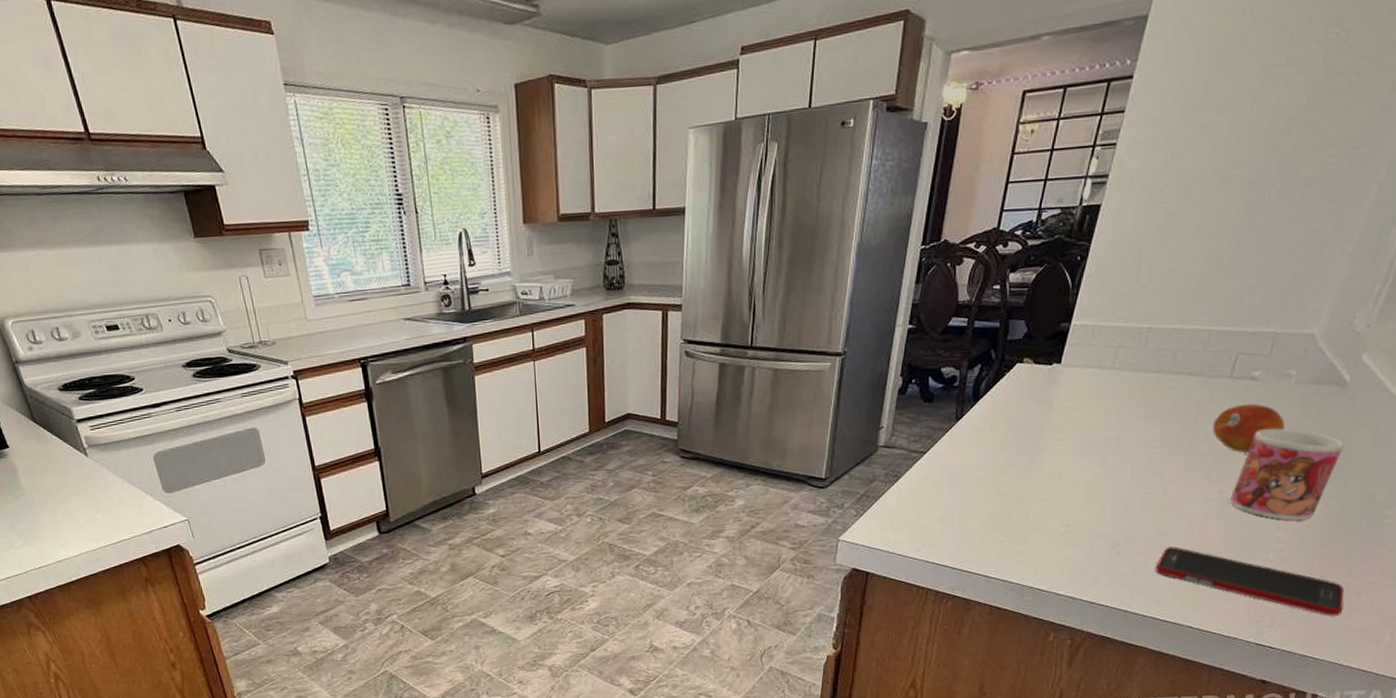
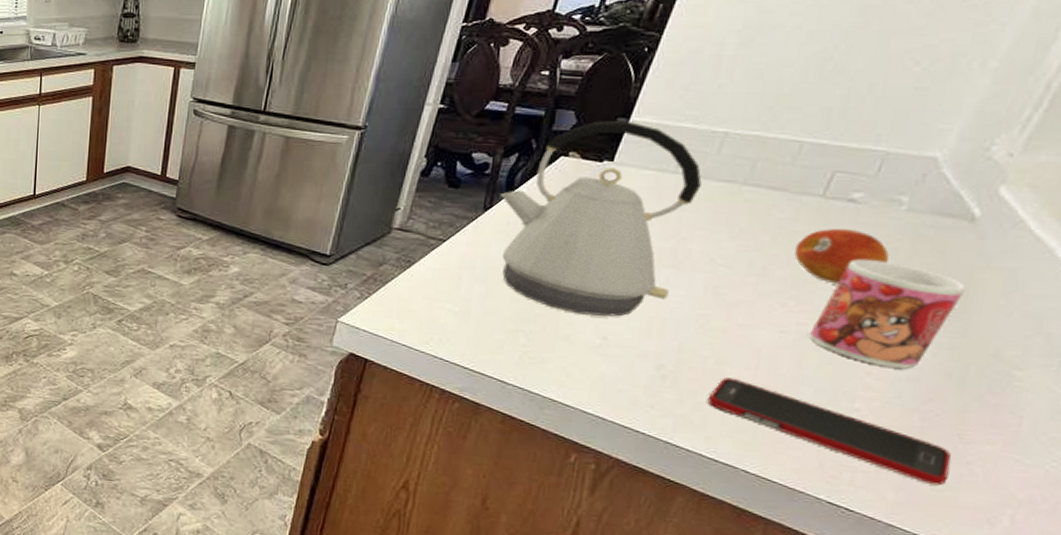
kettle: none [970,325,1134,506] -> present [501,121,702,317]

